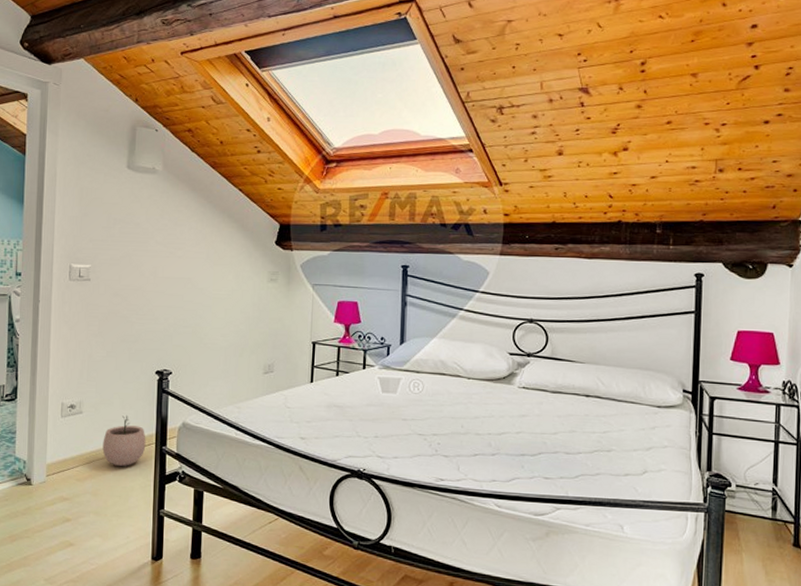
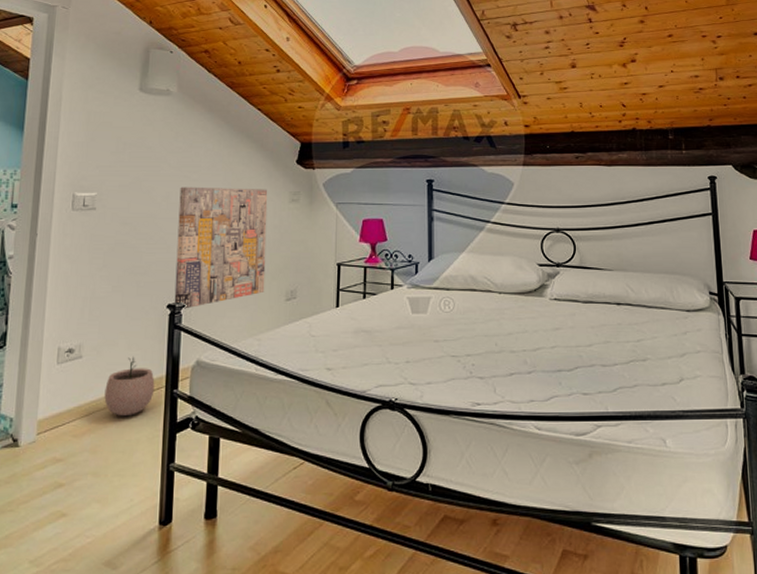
wall art: none [162,262,248,376] -> present [174,187,268,309]

